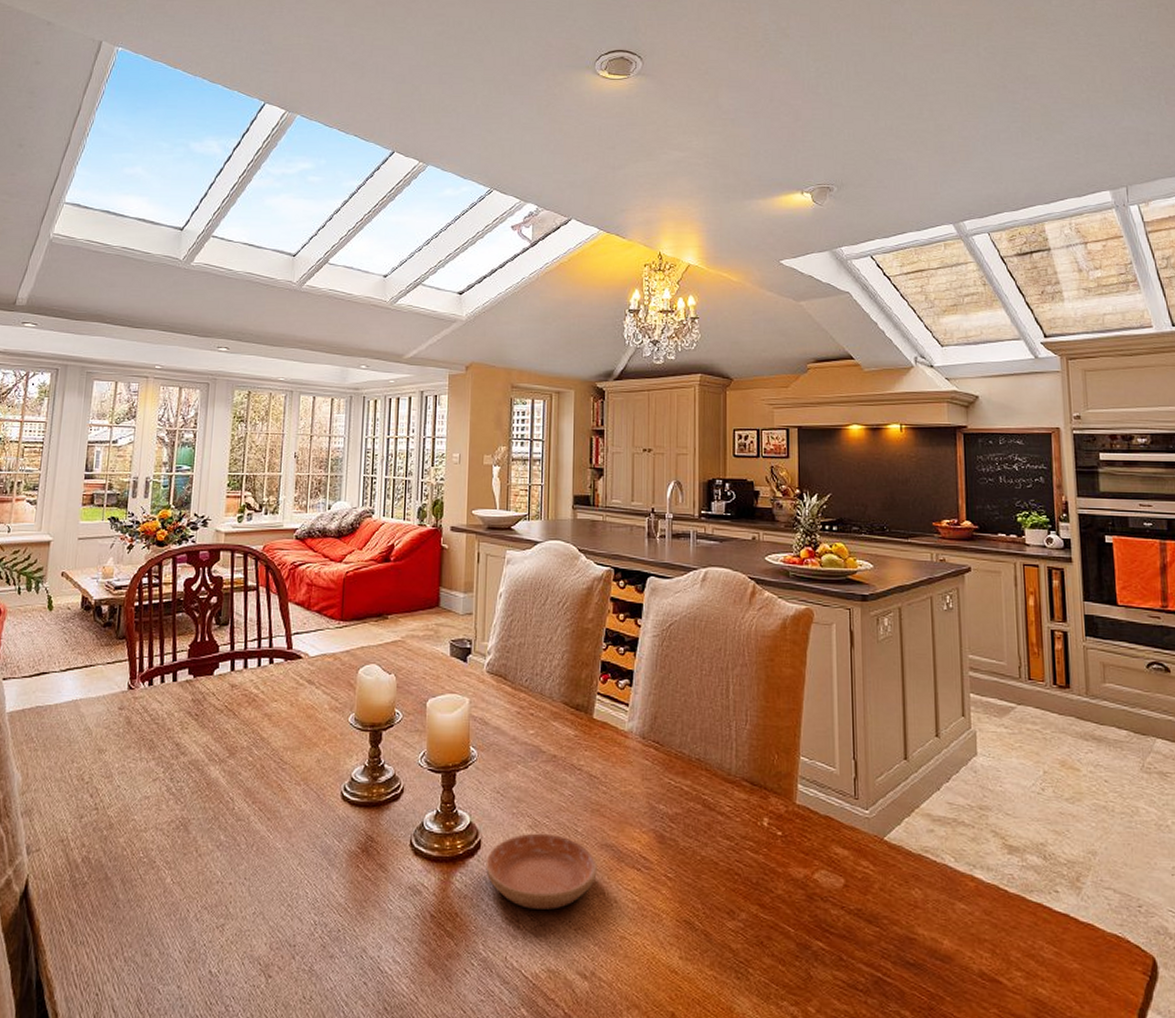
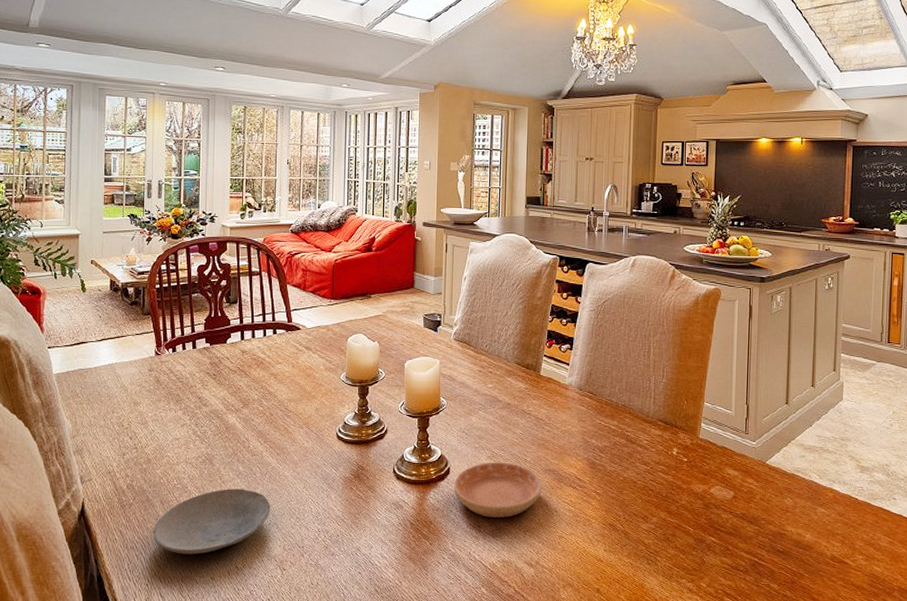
plate: none [109,864,257,954] -> present [153,489,271,554]

